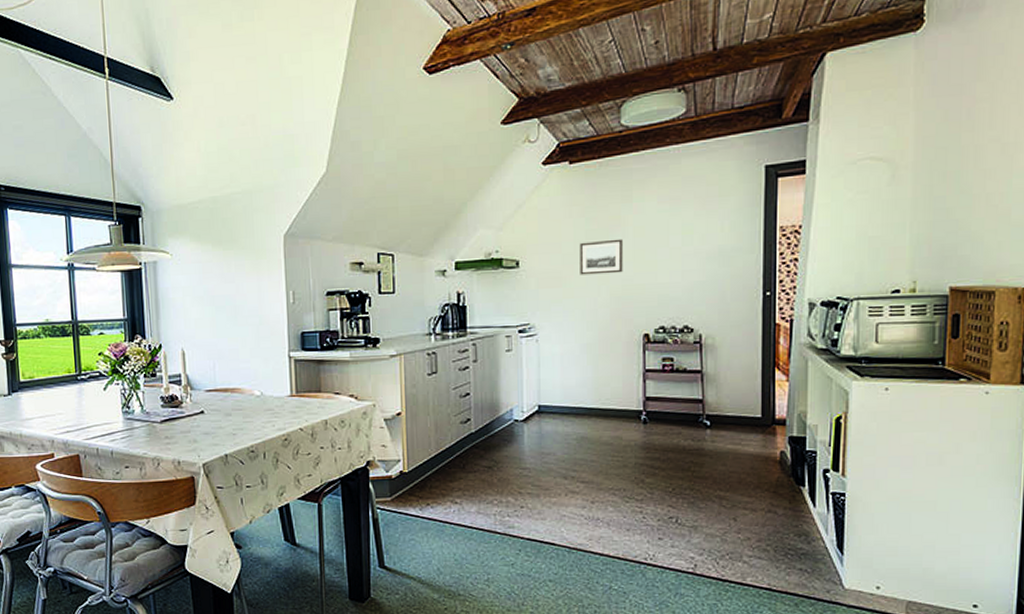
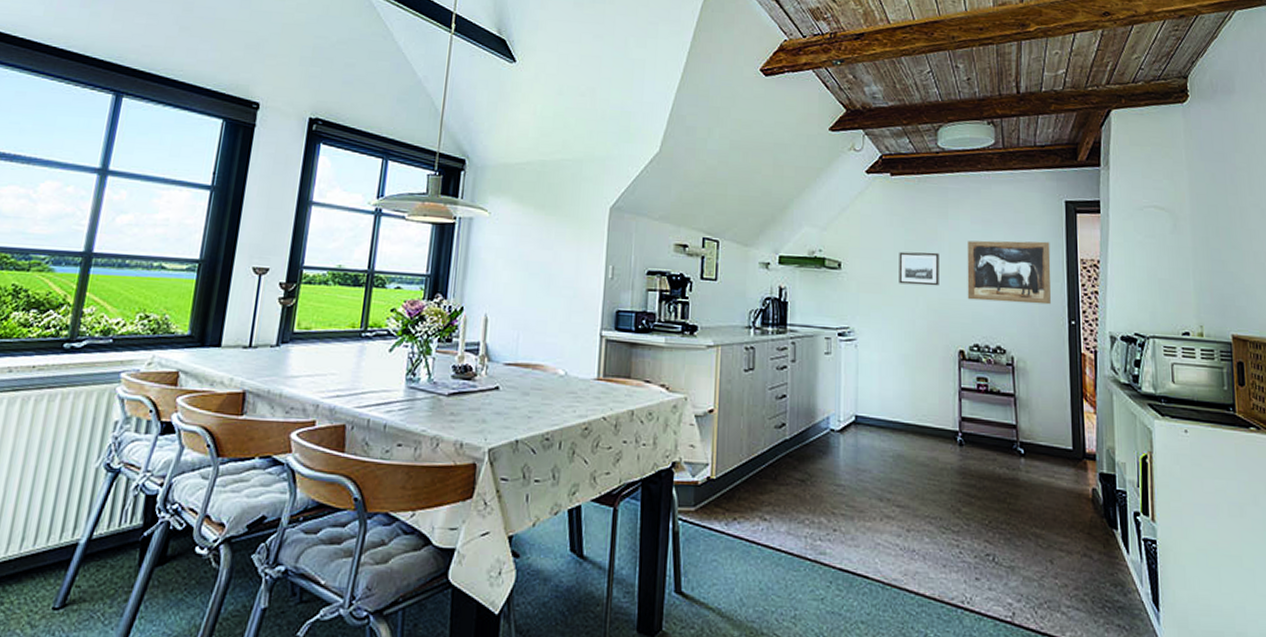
wall art: none [653,212,746,283] -> present [967,240,1051,305]

